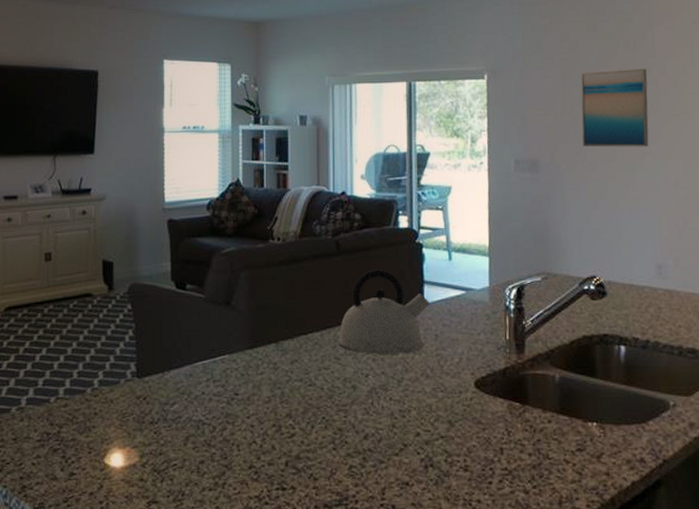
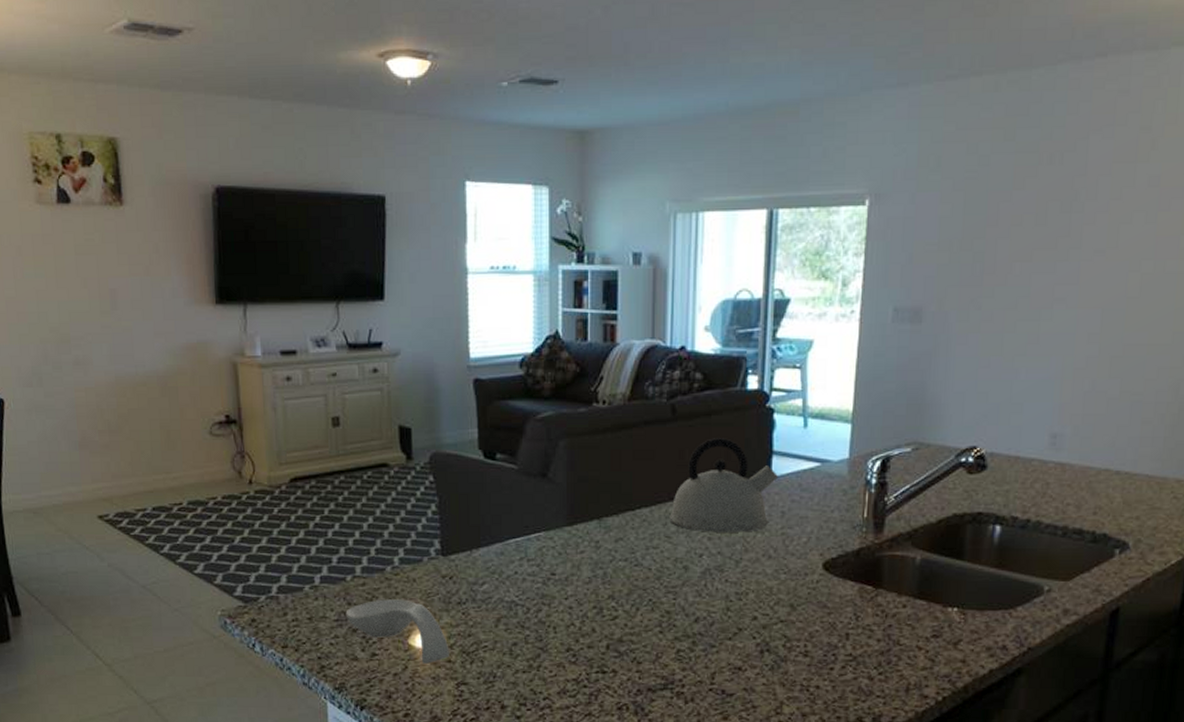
spoon rest: none [48,420,142,482] -> present [345,599,450,664]
wall art: present [581,68,649,147] -> none [980,191,1073,292]

